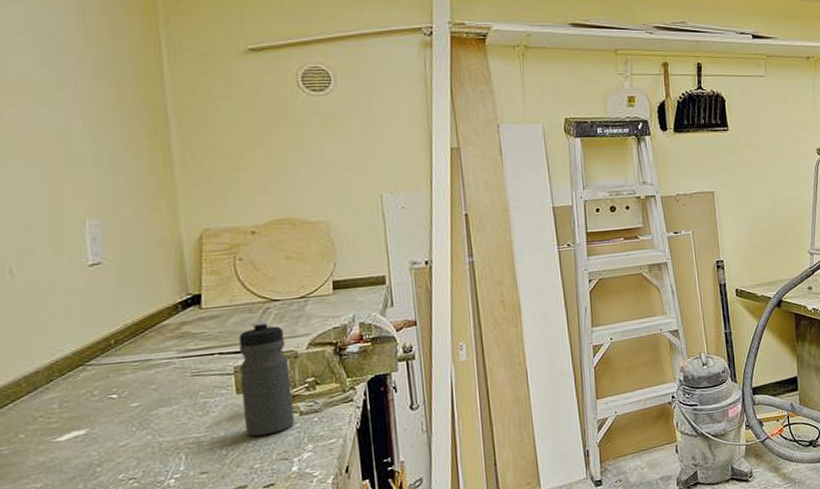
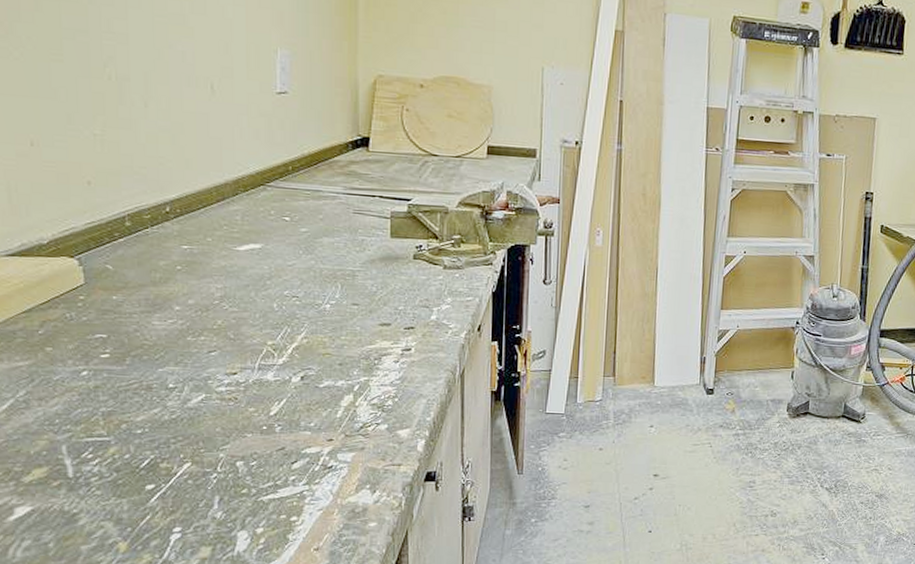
water bottle: present [238,321,295,437] -> none [394,173,440,282]

